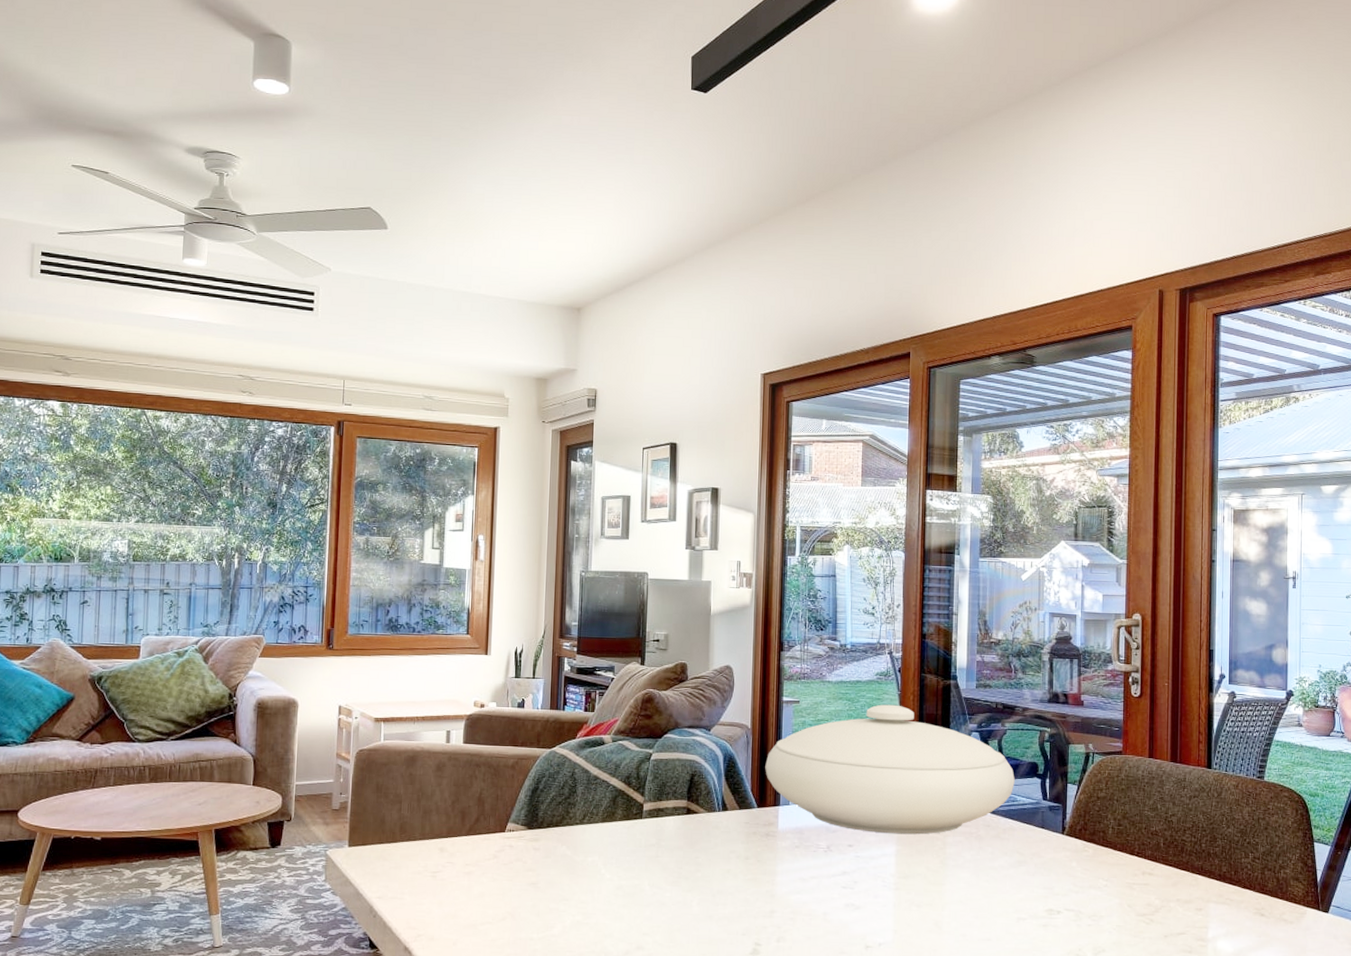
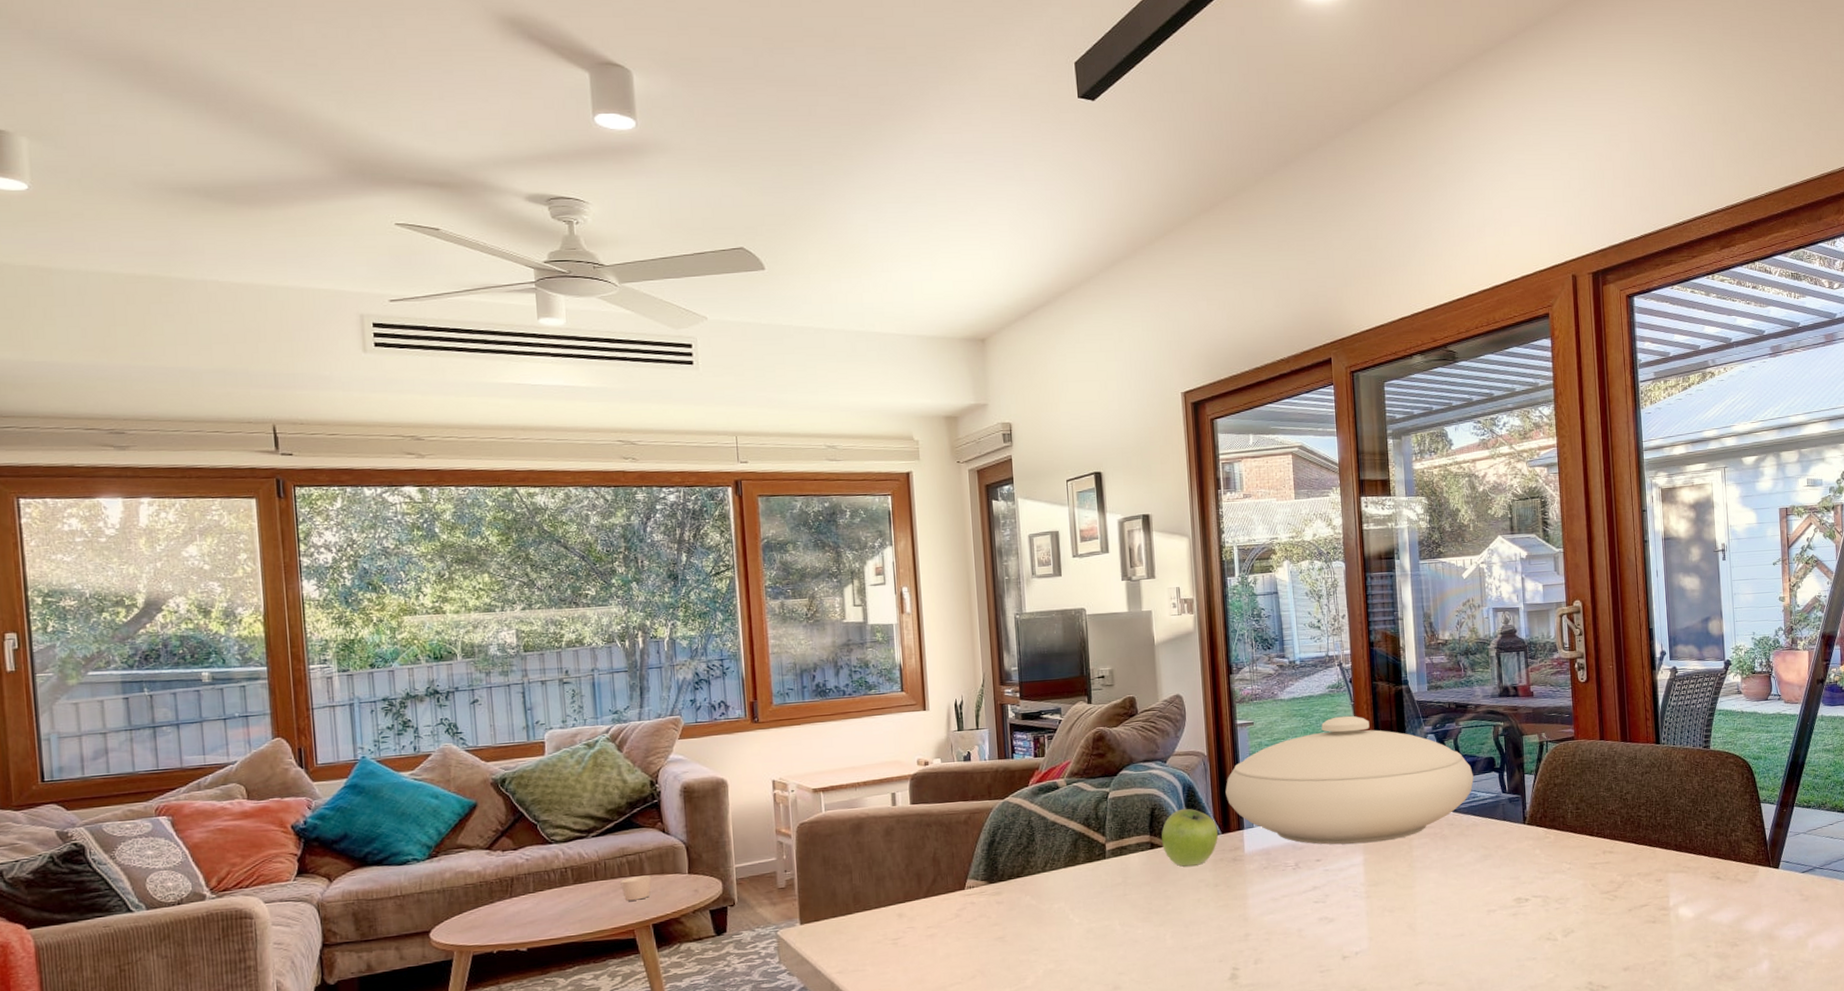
candle: none [190,782,220,805] -> present [619,875,652,901]
fruit: none [697,778,754,836] -> present [1161,808,1218,867]

